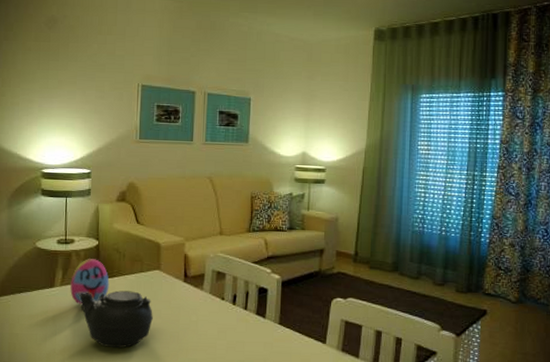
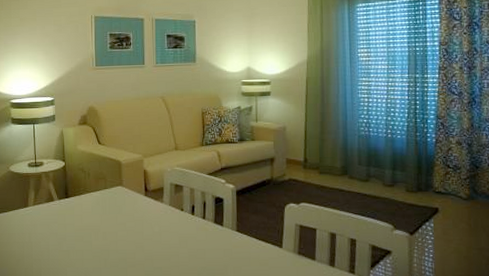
decorative egg: present [70,259,110,306] -> none [42,179,77,223]
teapot: present [78,290,153,349] -> none [50,207,119,261]

